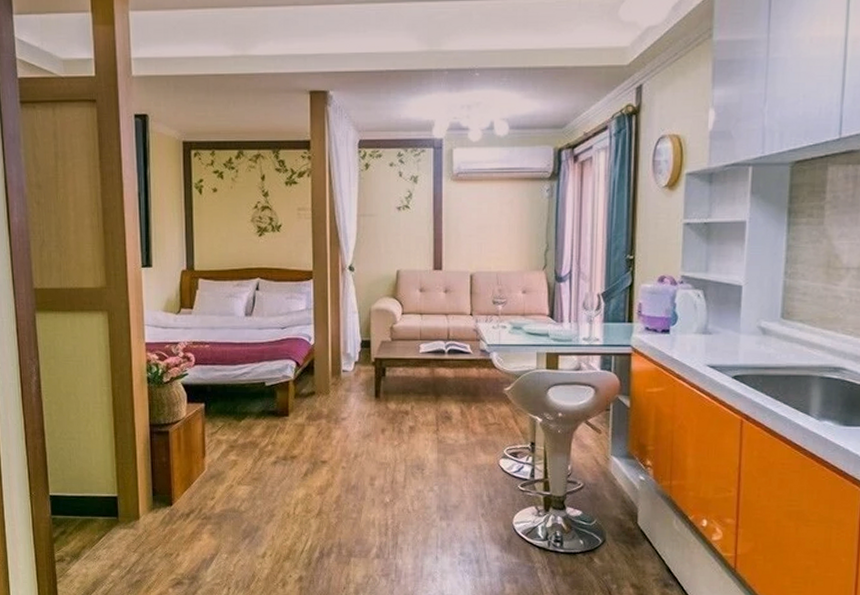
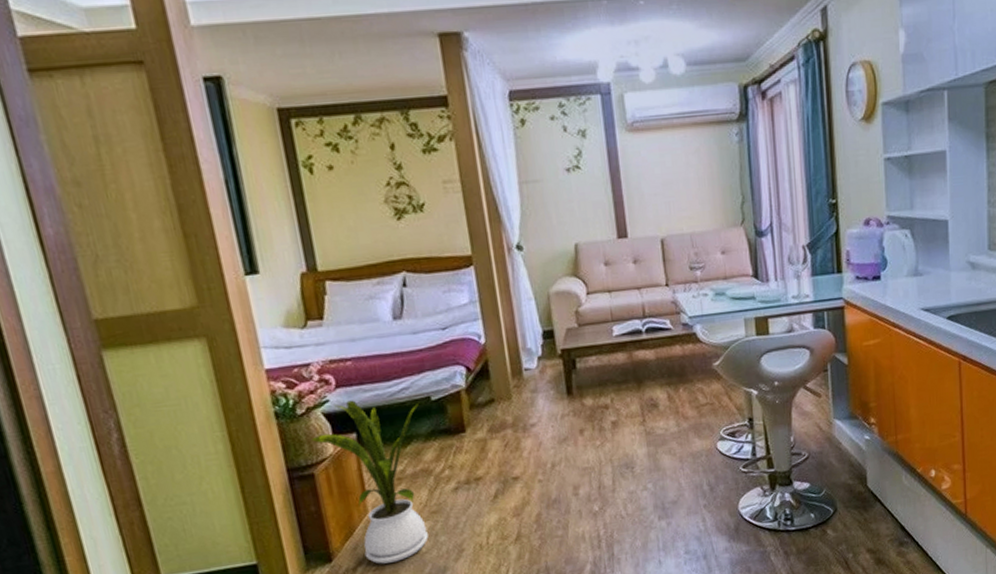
house plant: none [170,376,256,515] -> present [310,400,429,564]

